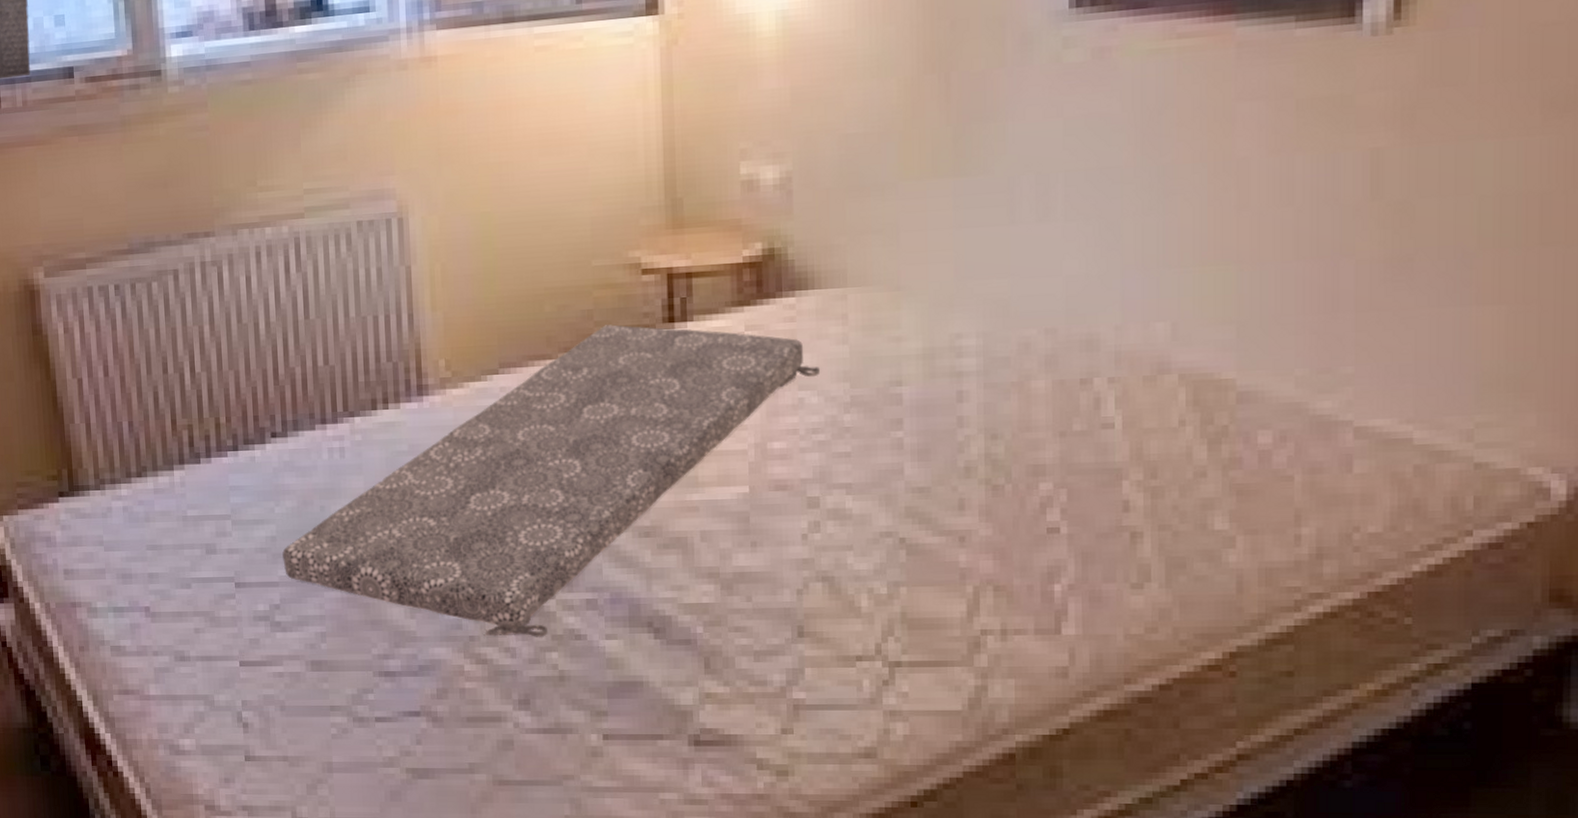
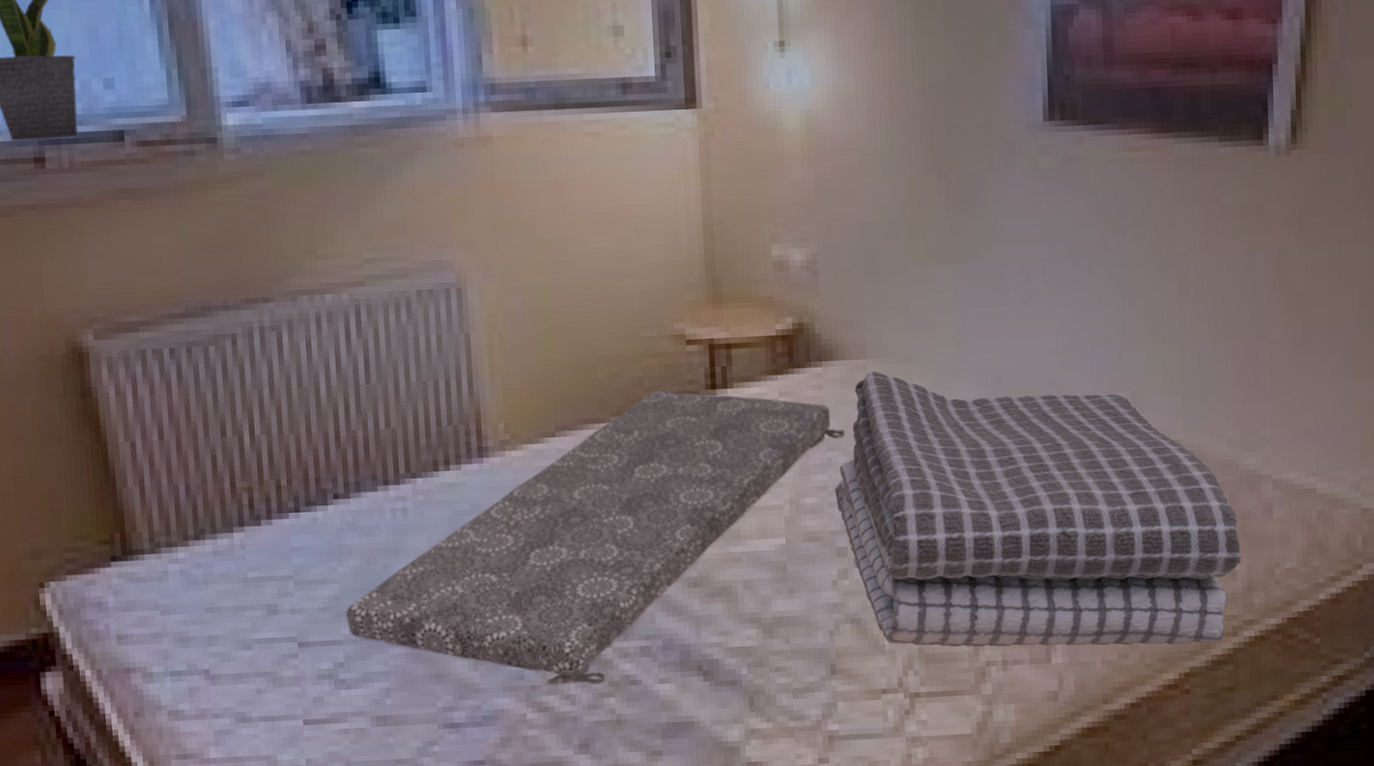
towel: none [806,302,1309,620] -> present [834,372,1242,648]

